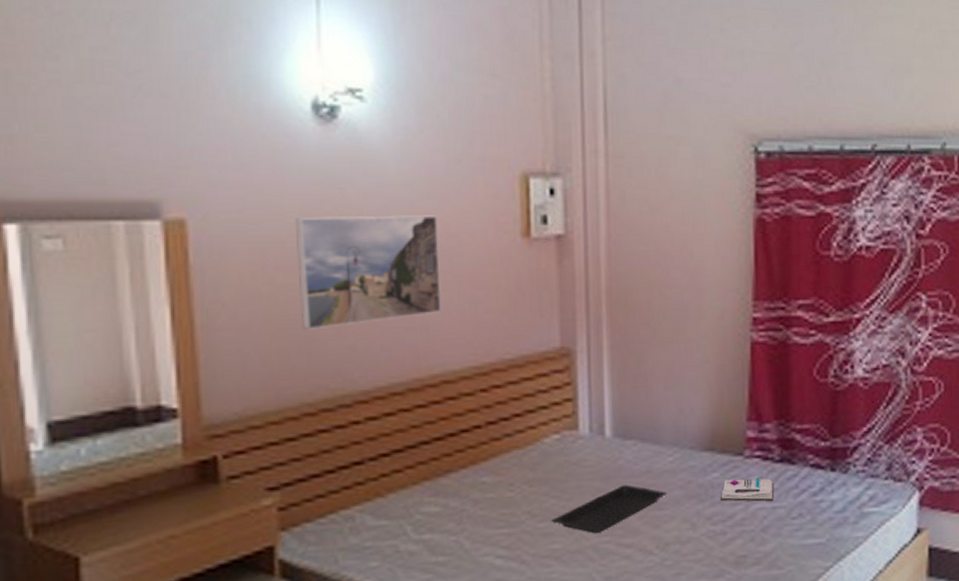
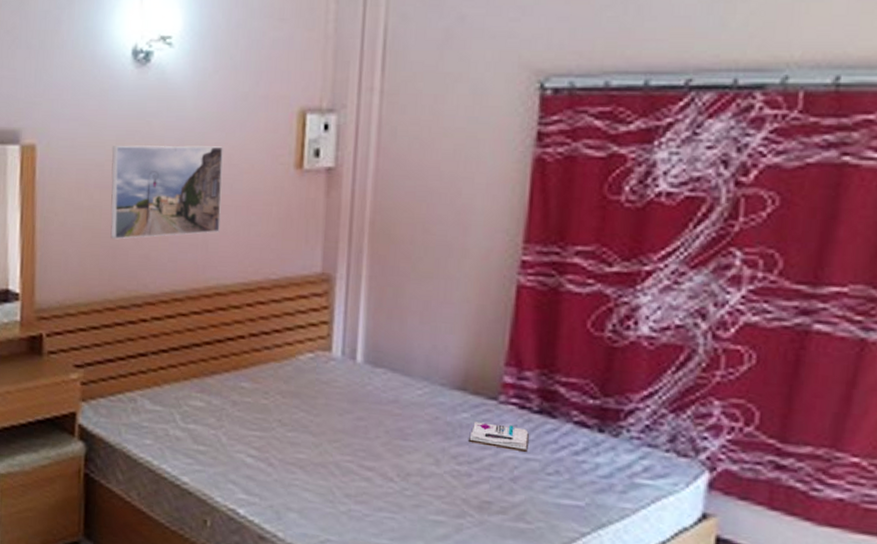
serving tray: present [551,484,668,533] -> none [299,410,414,451]

